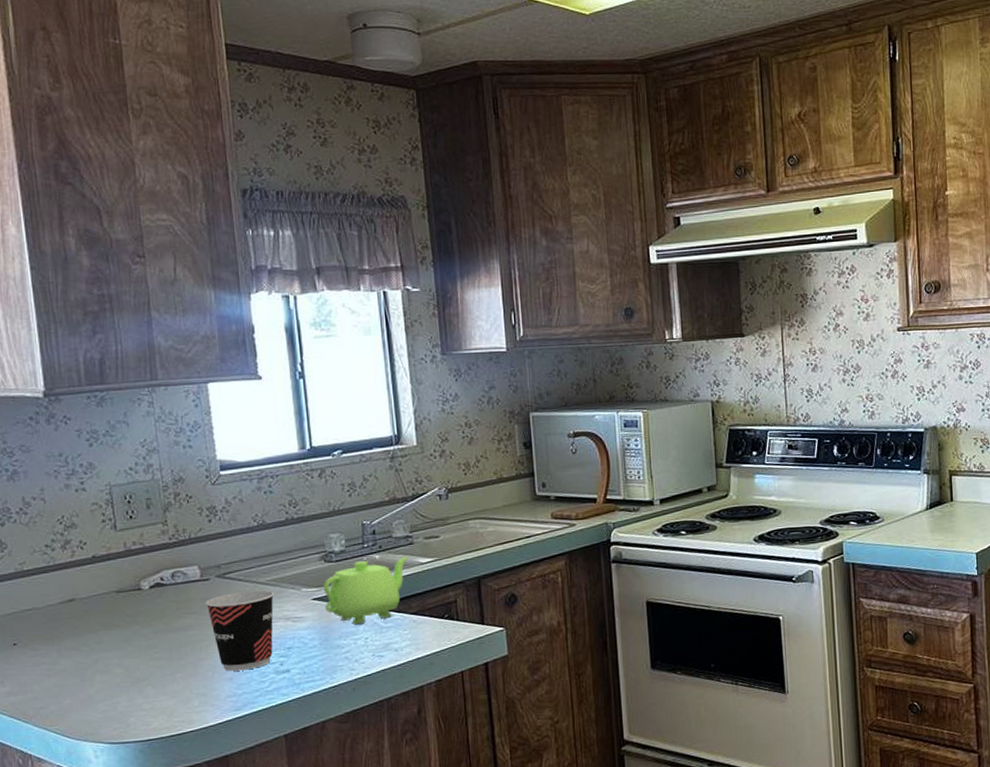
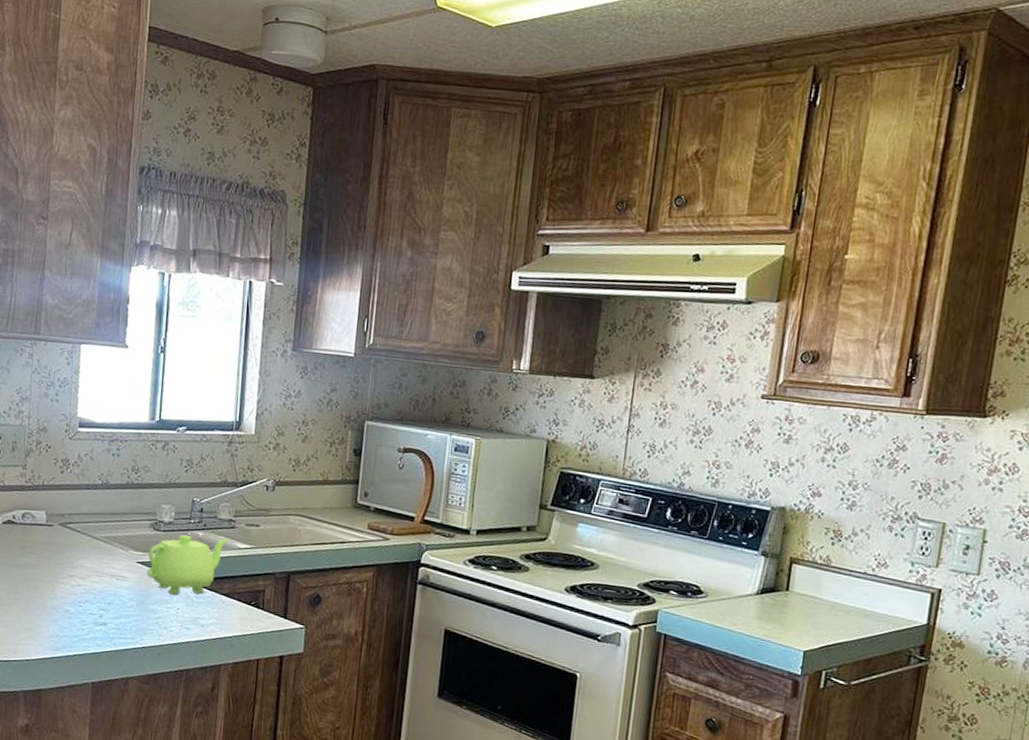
cup: present [205,590,275,671] -> none [46,542,106,616]

